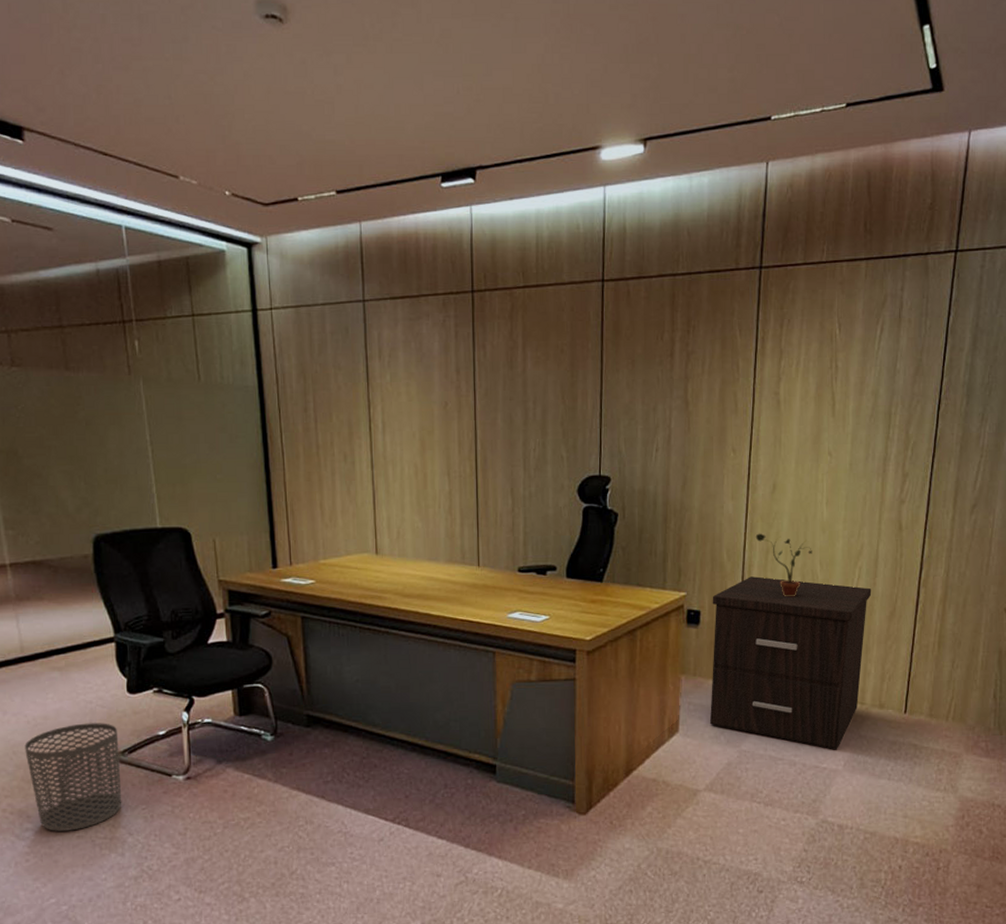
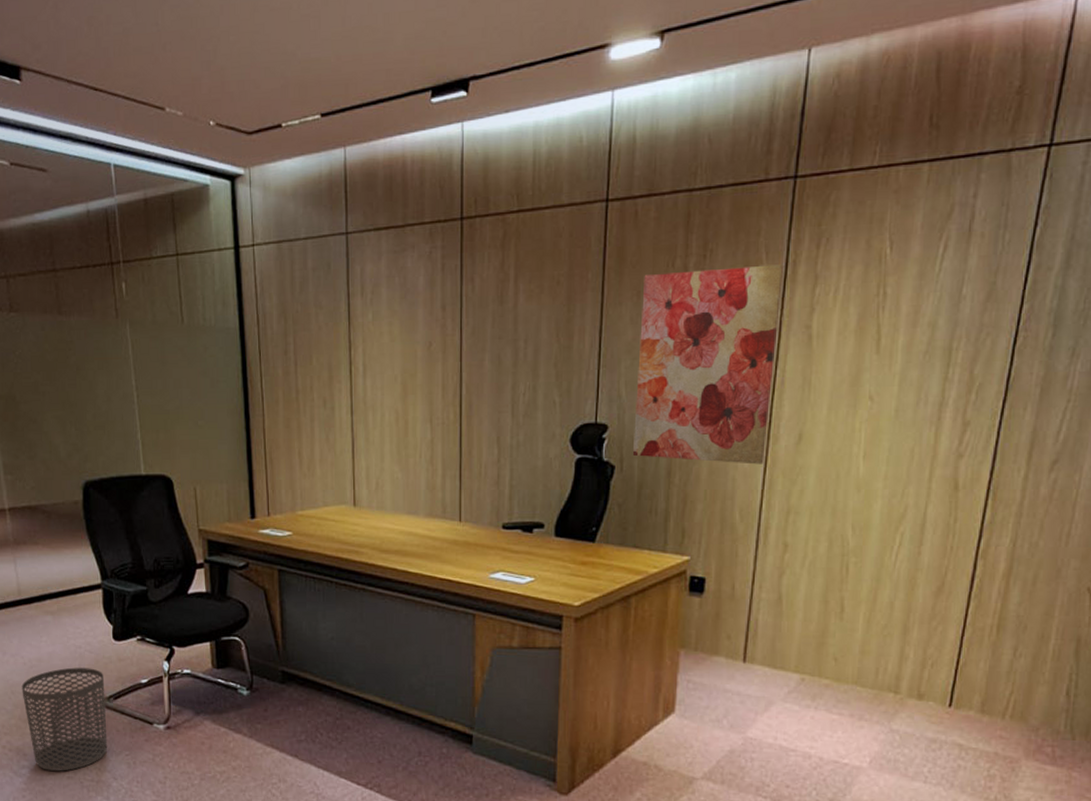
wall art: none [633,340,755,511] -> present [632,264,785,465]
nightstand: present [710,576,872,750] -> none [712,541,915,744]
potted plant: present [755,533,812,597] -> none [774,491,843,566]

